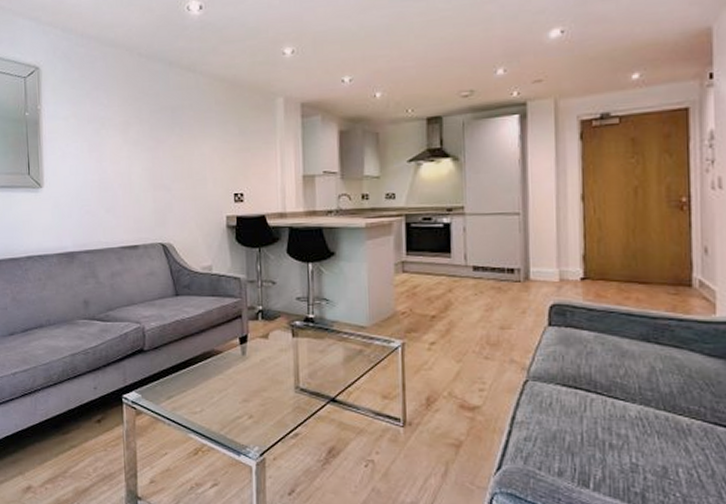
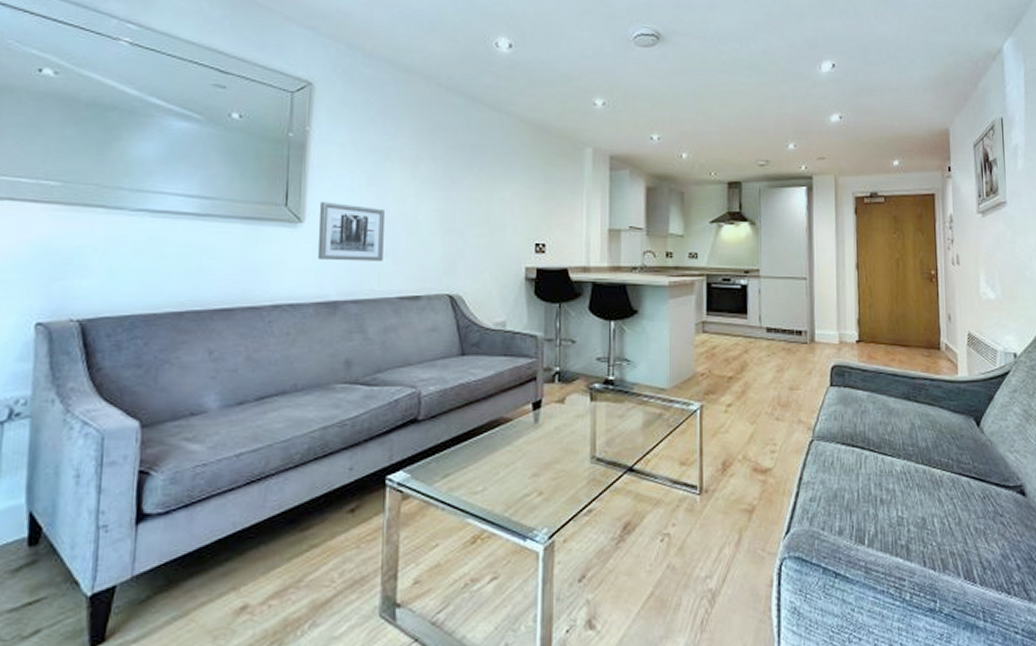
wall art: none [54,168,106,218] -> present [318,201,384,261]

